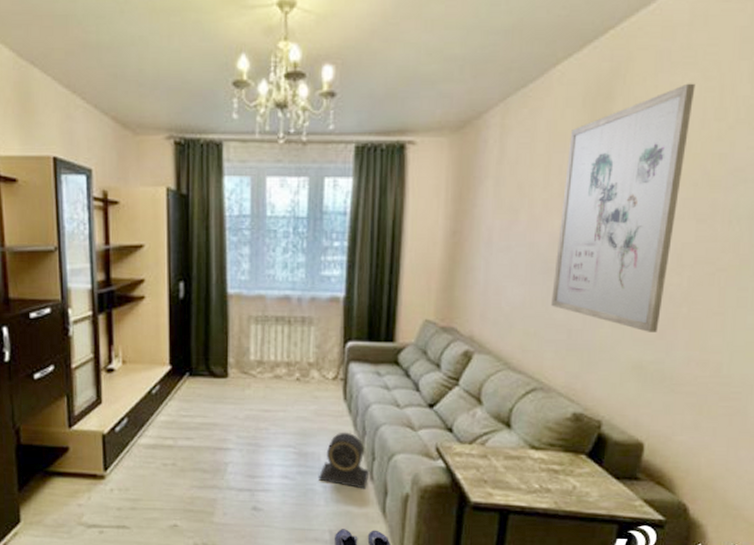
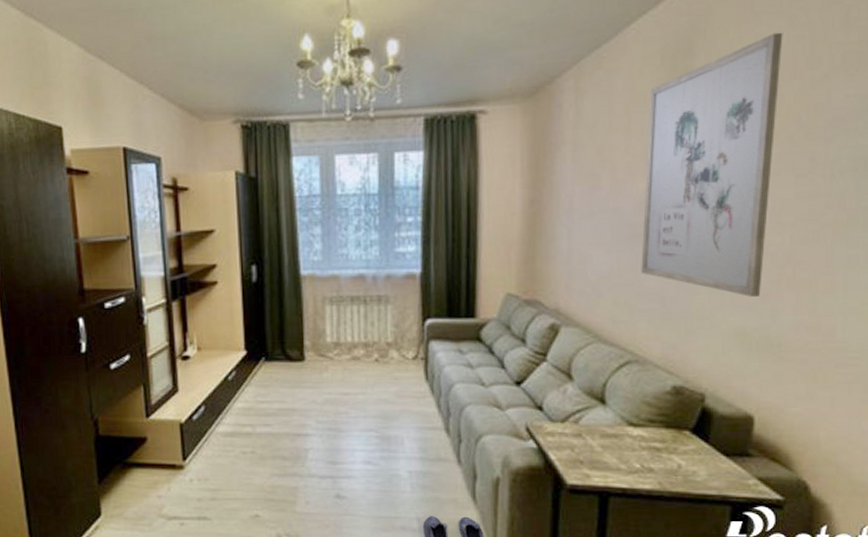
speaker: present [318,432,370,489] -> none [402,413,457,473]

